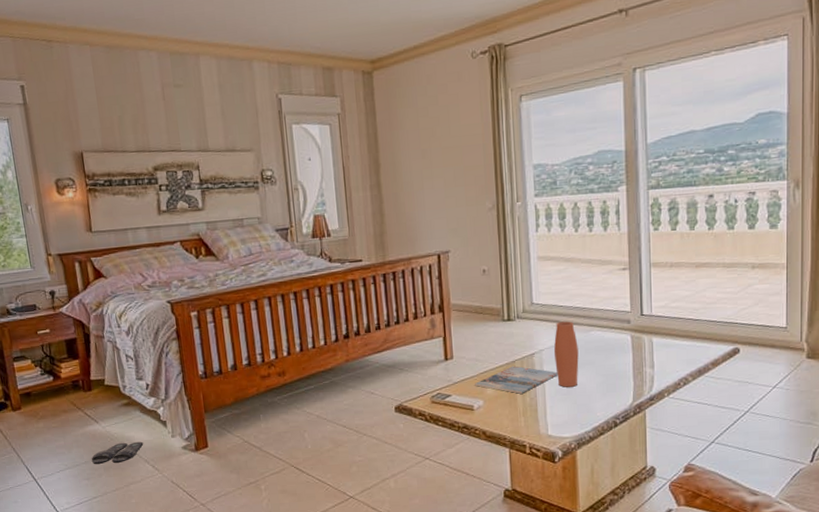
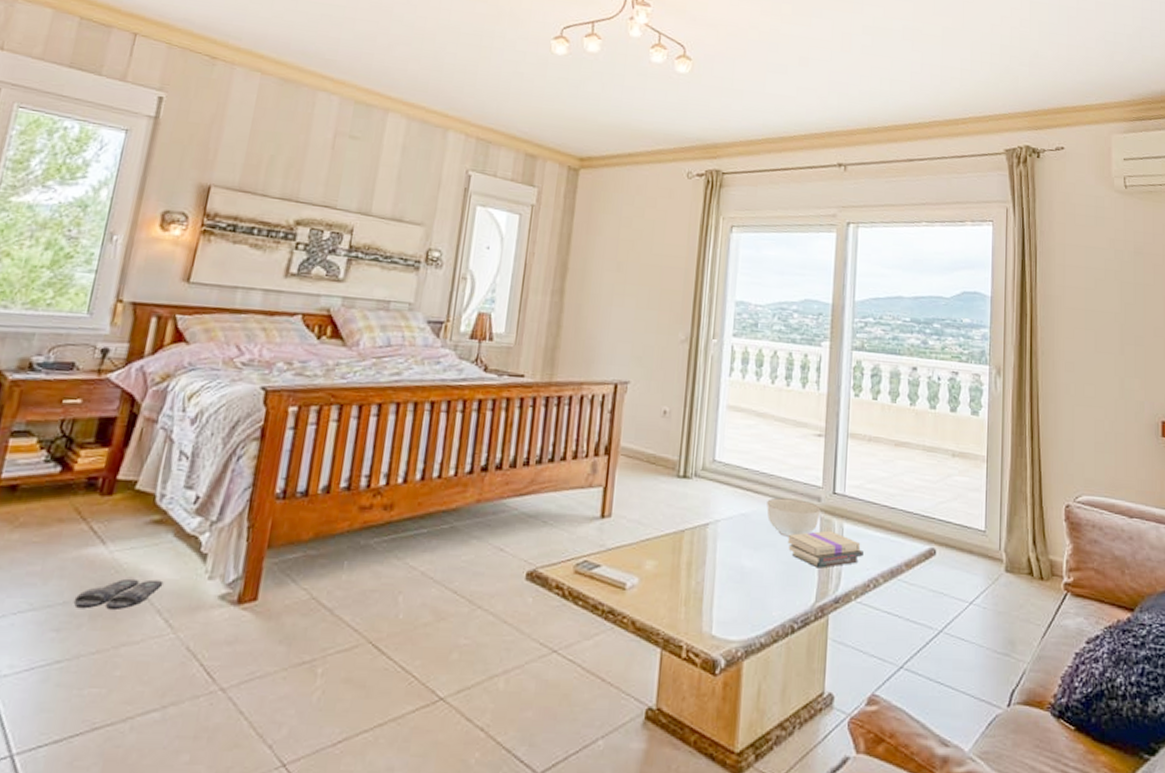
magazine: present [475,366,558,394] -> none [632,536,733,575]
vase: present [554,321,579,387] -> none [731,487,760,574]
bowl: none [583,324,631,355] -> present [766,498,821,537]
books: none [604,345,672,376] -> present [787,530,863,568]

